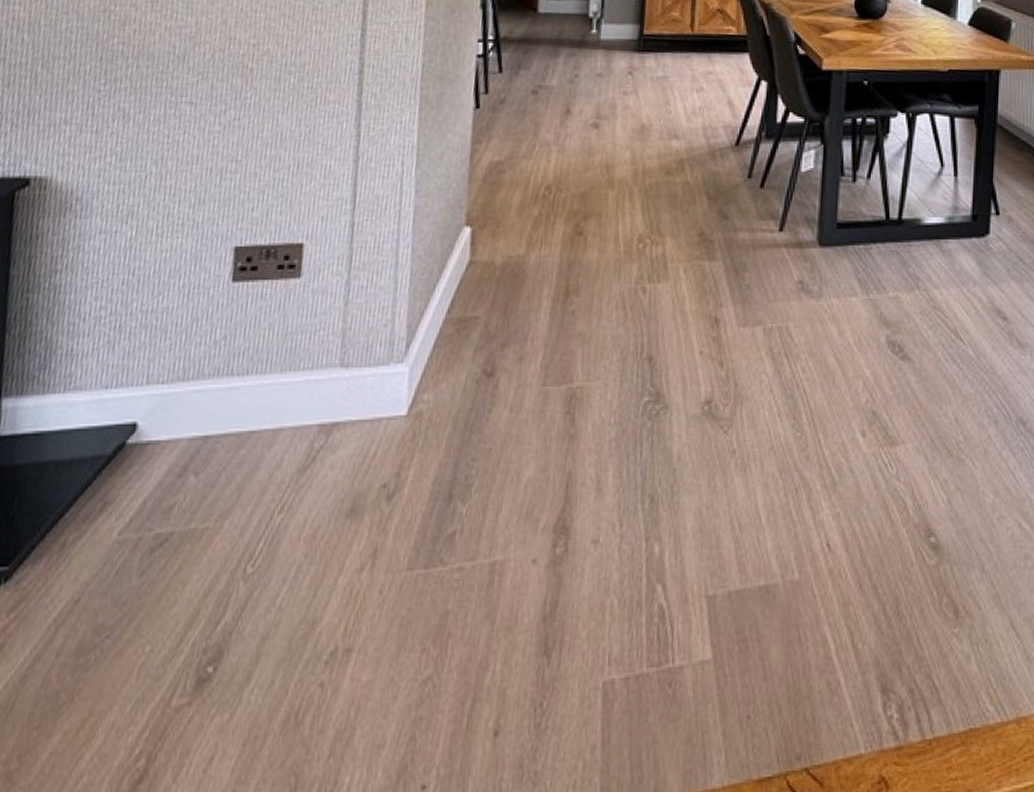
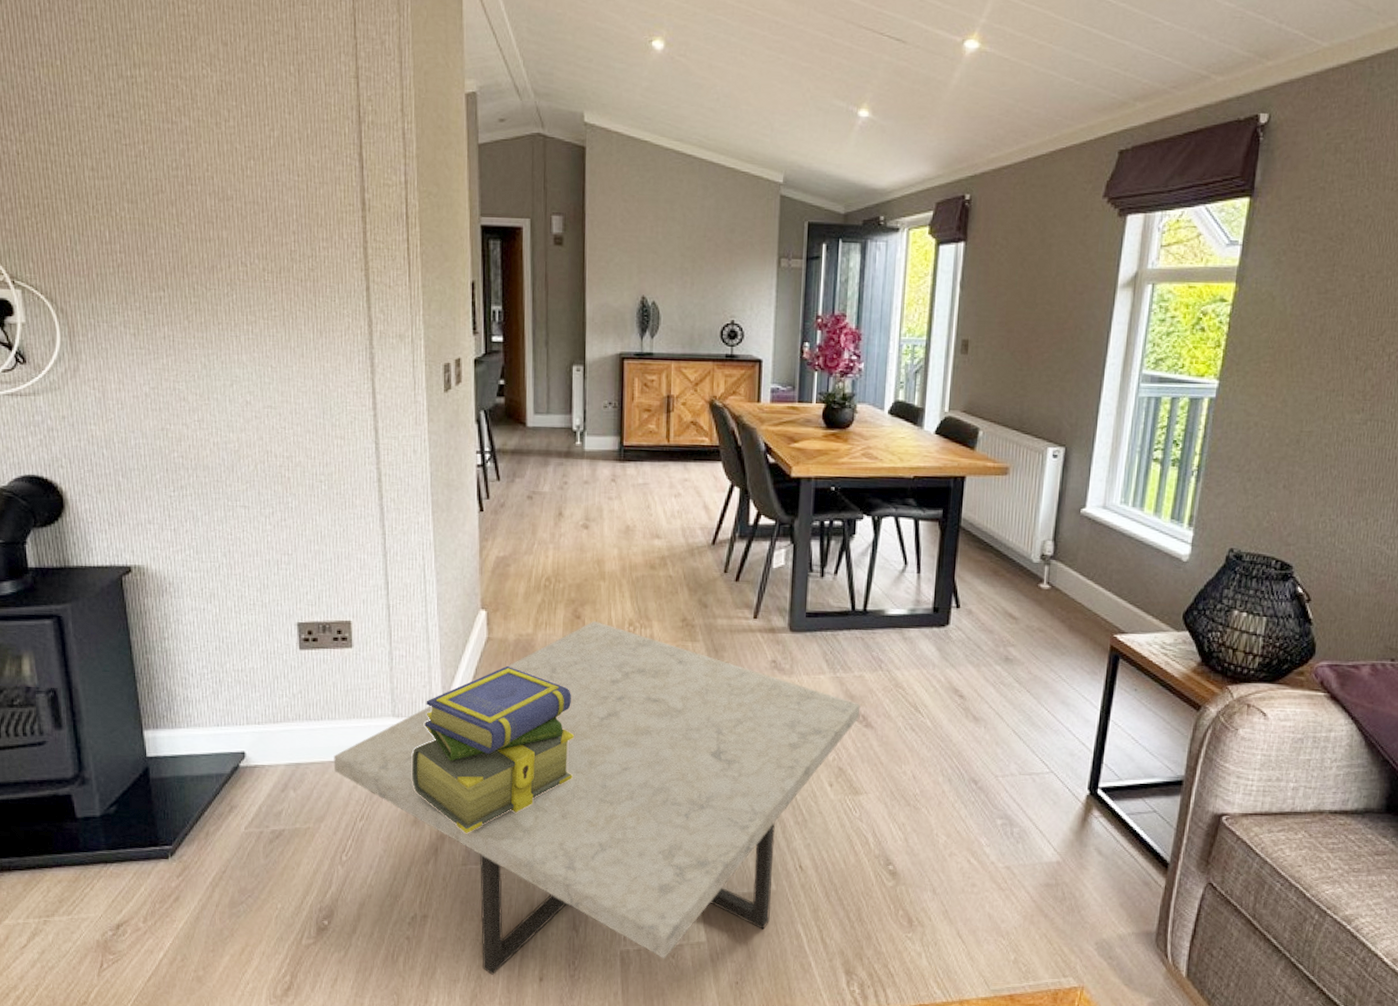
coffee table: none [254,237,896,733] -> present [333,620,861,975]
stack of books: none [354,295,566,525] -> present [411,665,575,834]

